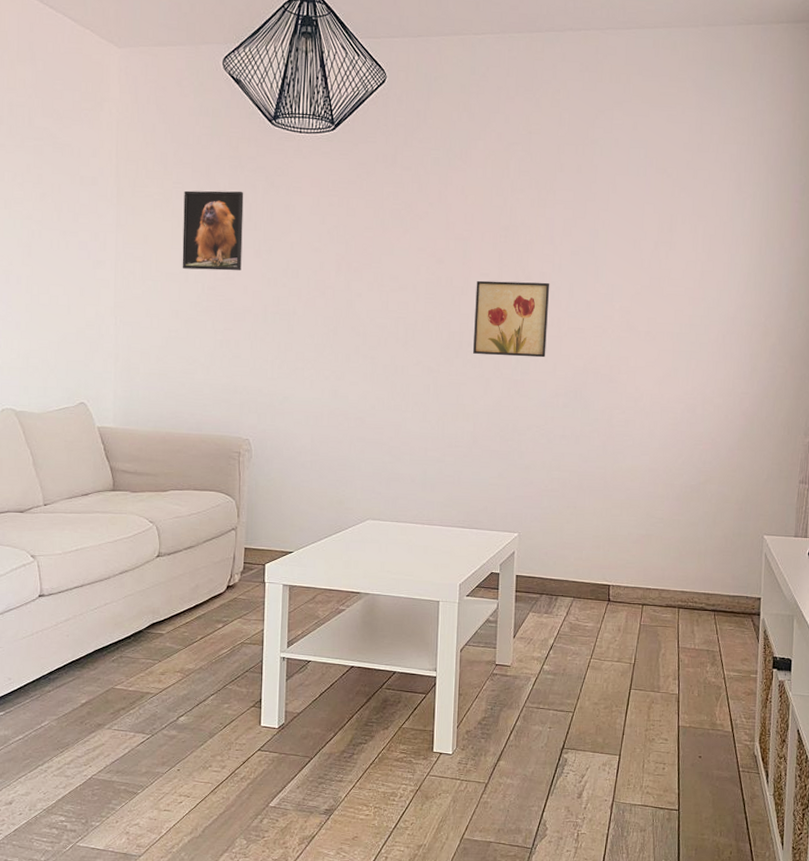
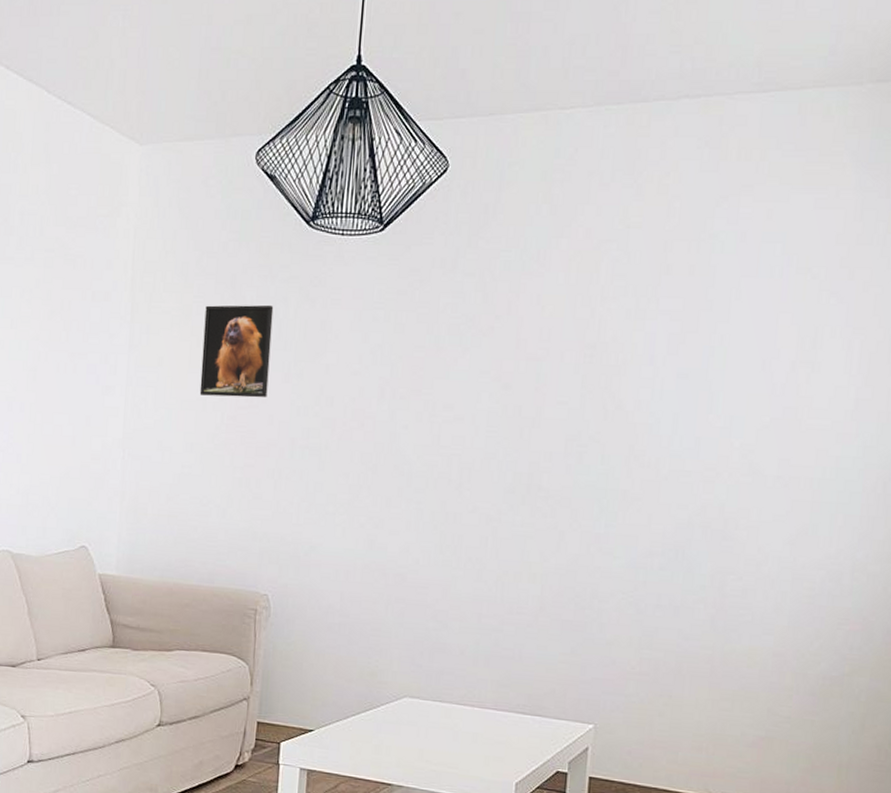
wall art: present [473,280,550,358] -> none [544,410,648,507]

